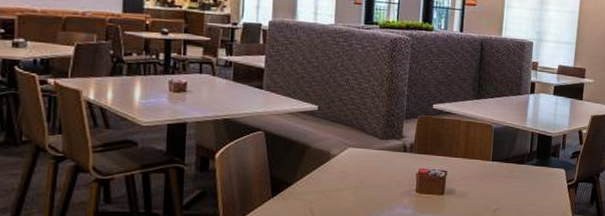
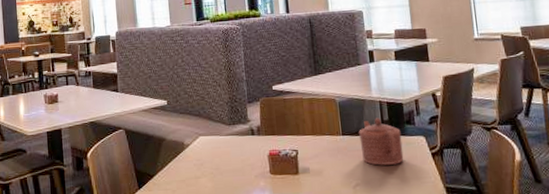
teapot: none [507,147,546,193] -> present [359,118,404,166]

